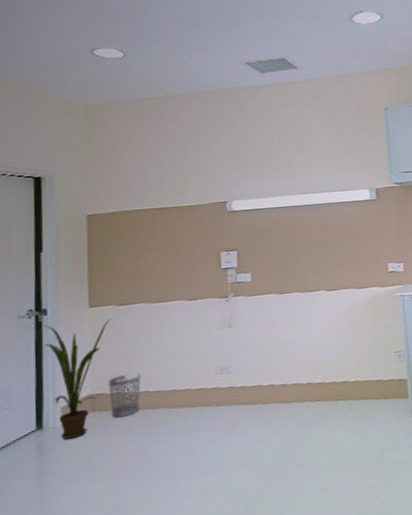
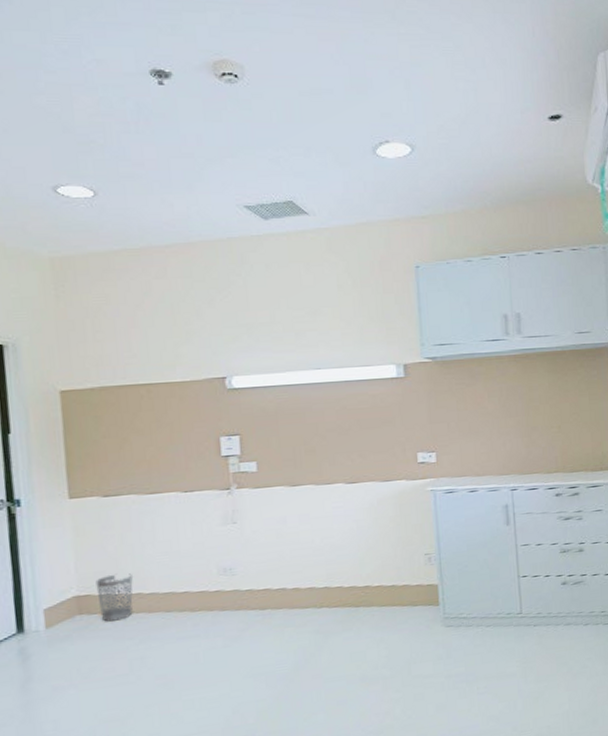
house plant: present [43,319,111,440] -> none [17,512,95,644]

